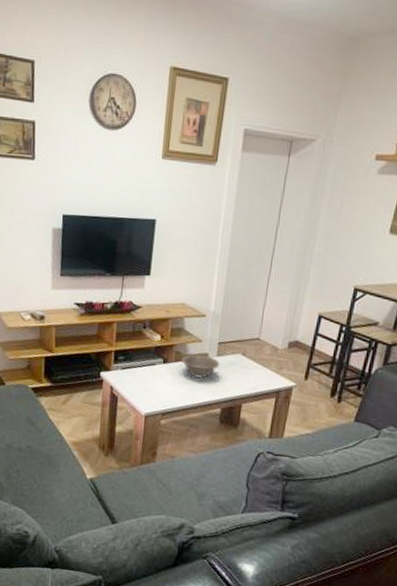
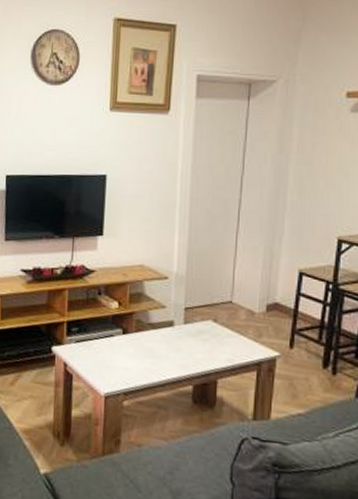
decorative bowl: present [181,354,220,378] -> none [143,322,188,350]

